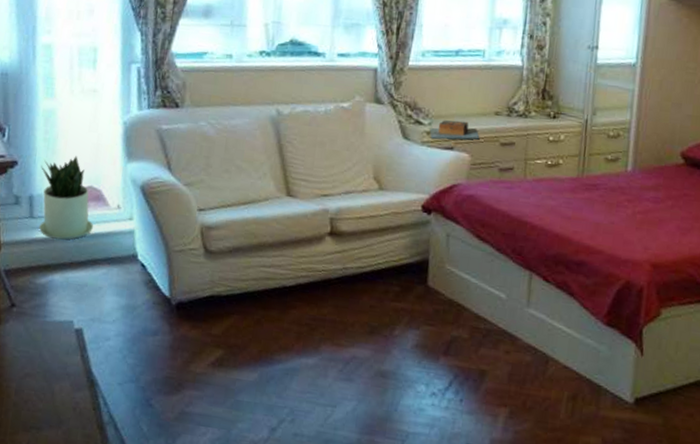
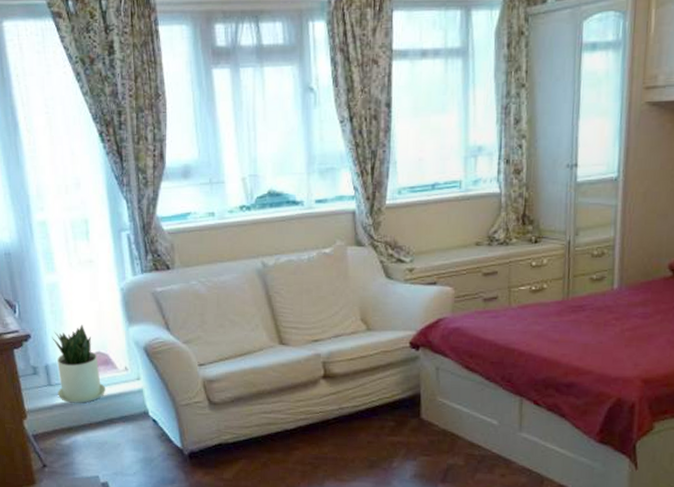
wooden box: present [429,120,480,141] -> none [411,255,462,277]

